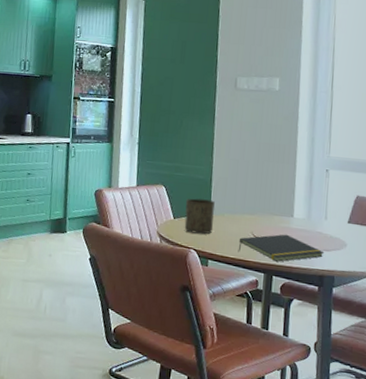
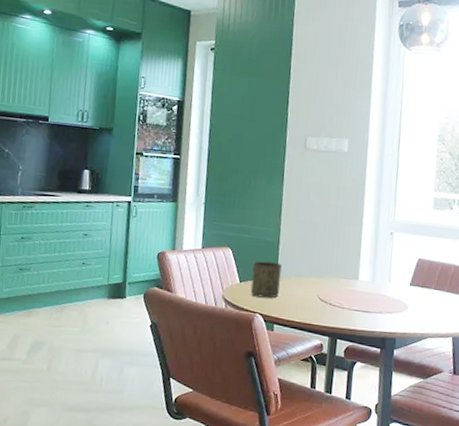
notepad: present [238,234,325,262] -> none [303,297,387,325]

